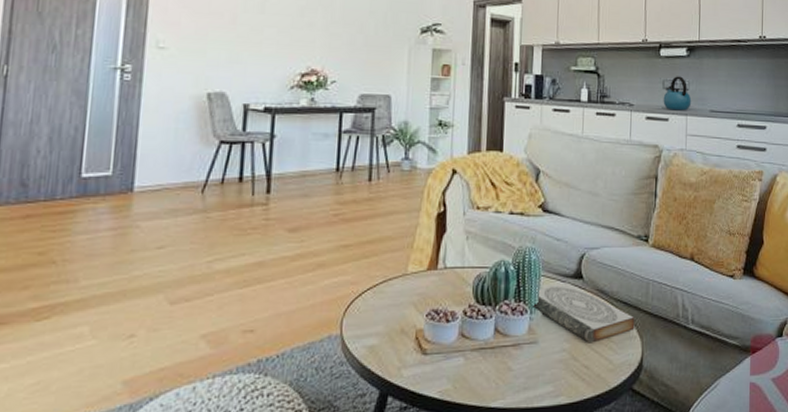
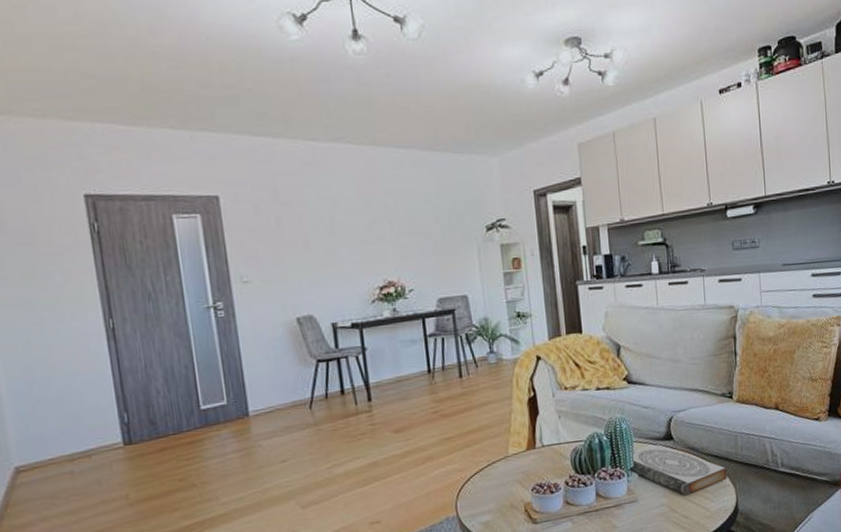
kettle: present [663,76,692,111] -> none [734,235,763,270]

